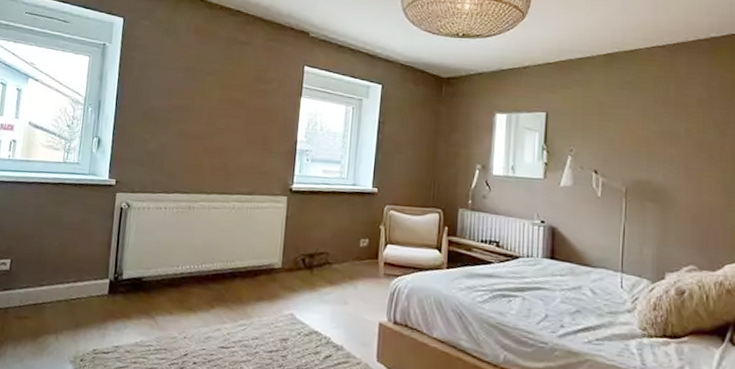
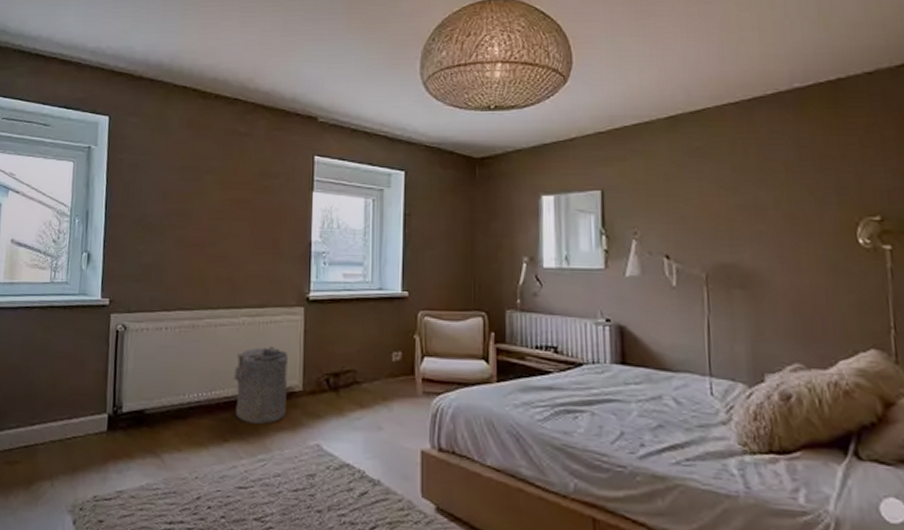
laundry hamper: none [221,228,271,295] -> present [233,346,288,424]

